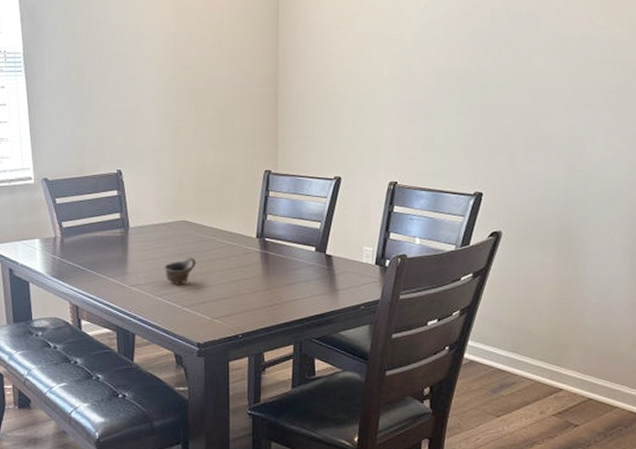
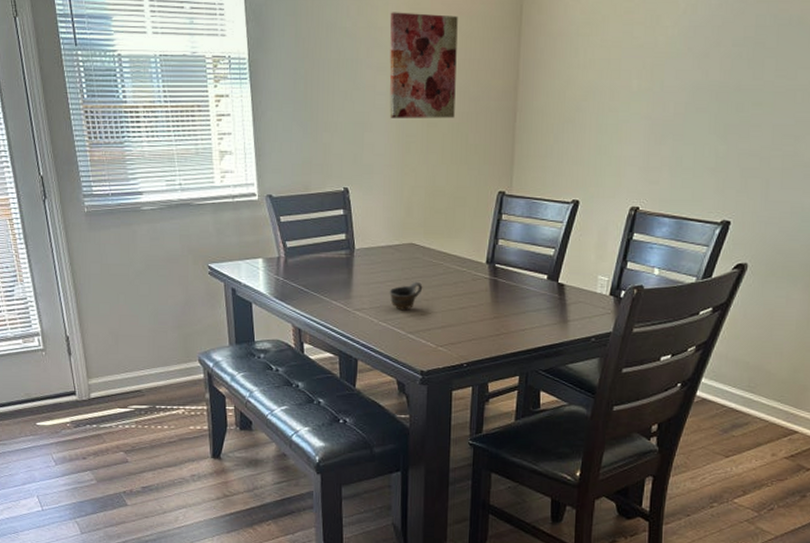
wall art: none [156,9,220,105] -> present [389,12,458,118]

